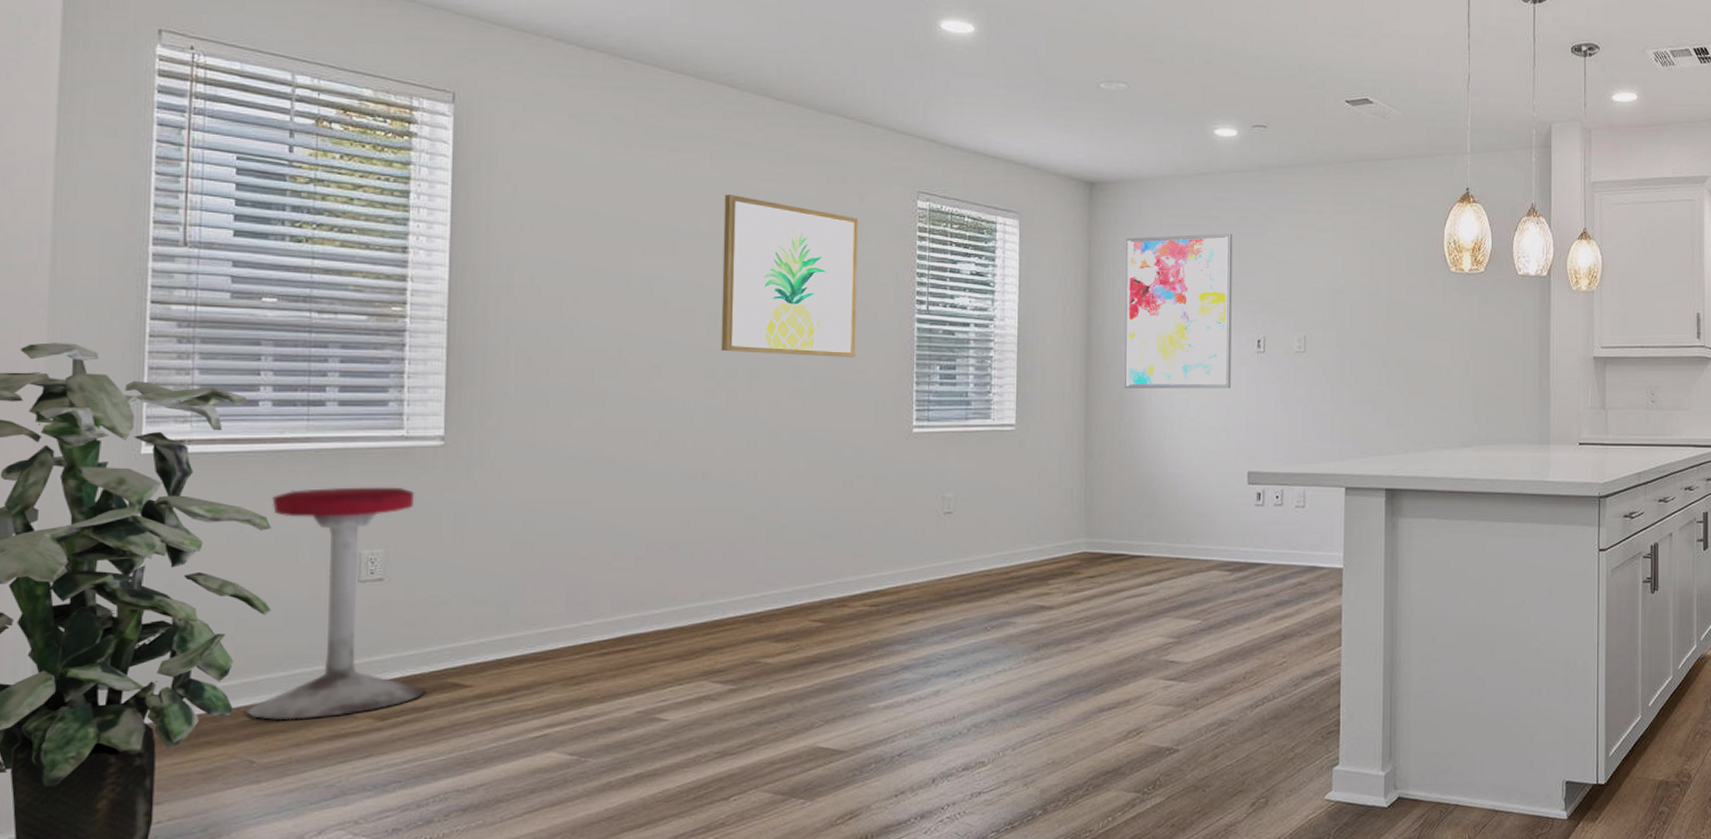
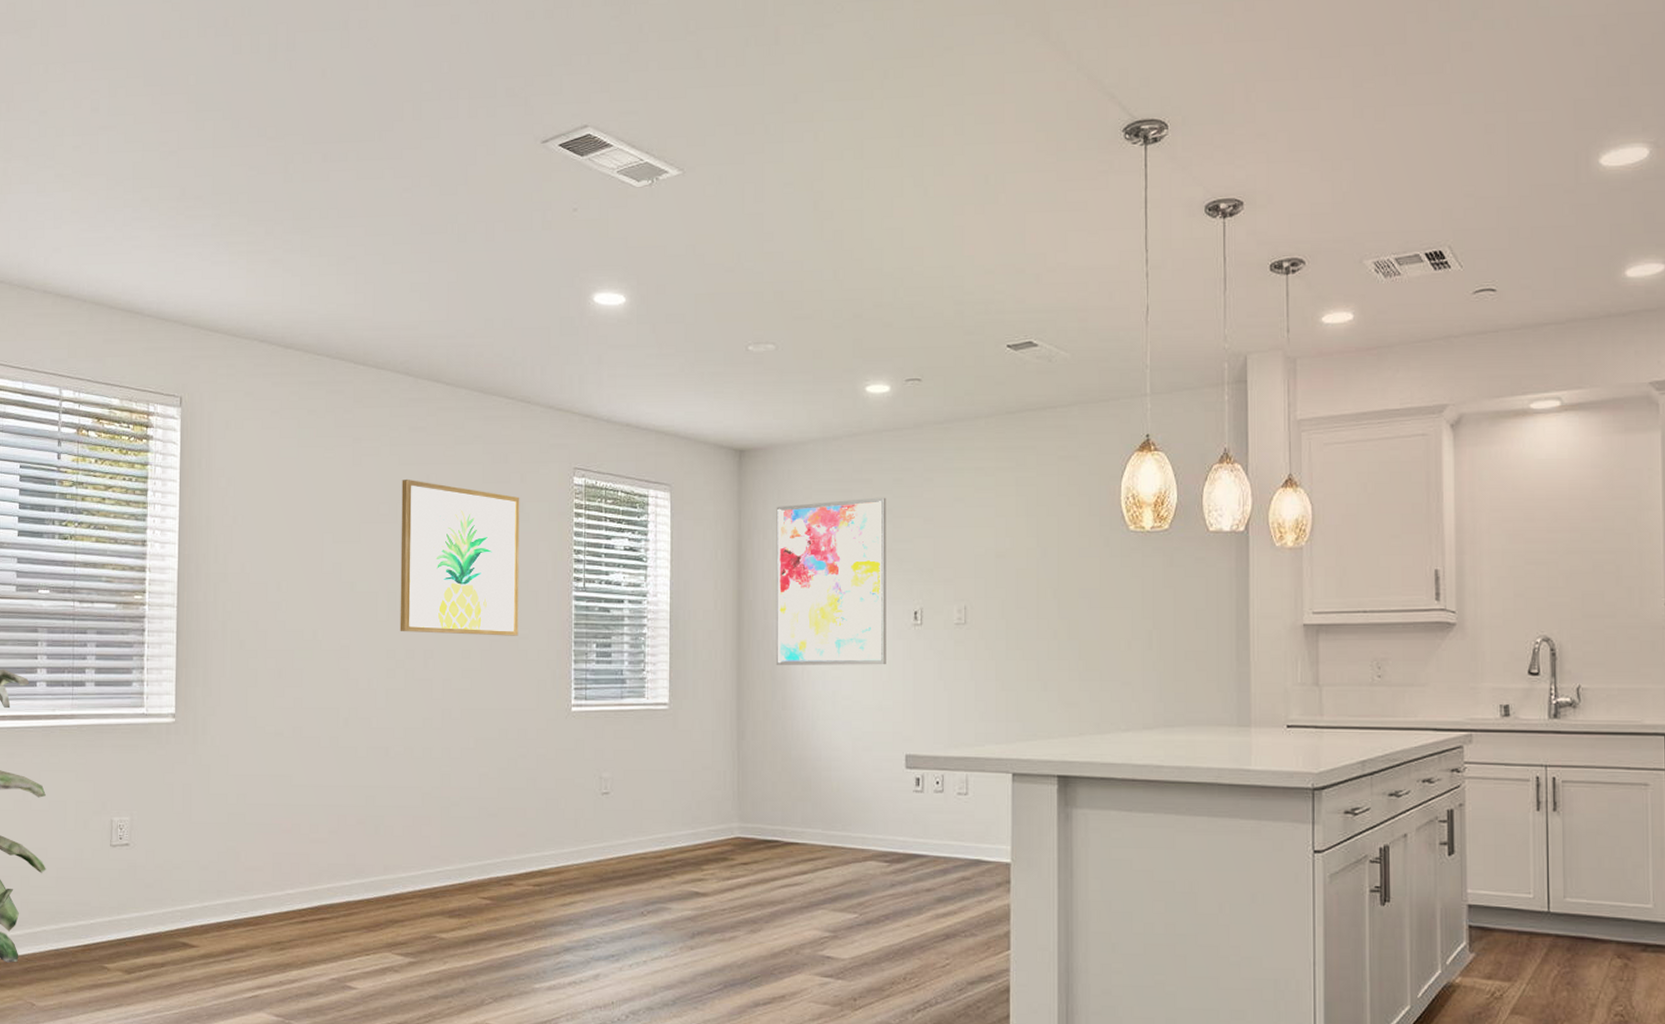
stool: present [247,487,427,721] -> none [29,759,163,969]

